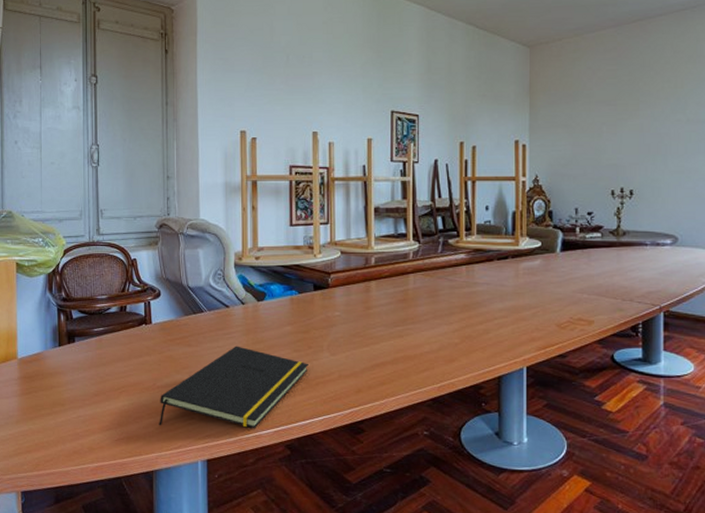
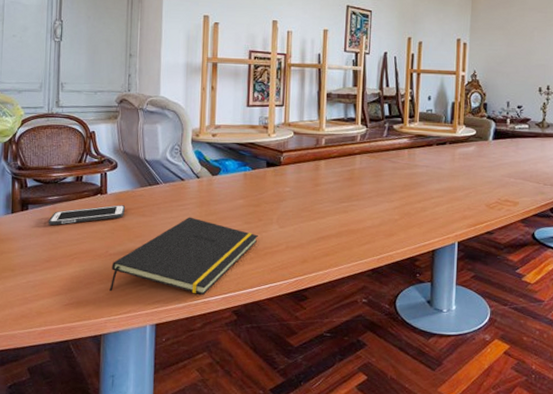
cell phone: none [94,335,171,358] -> present [48,205,126,226]

